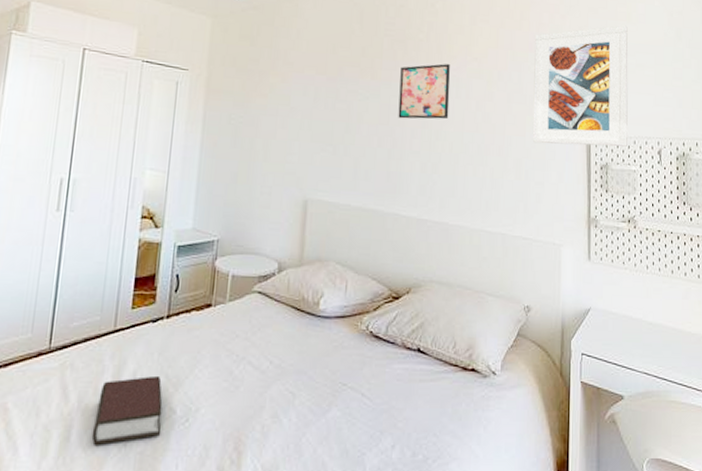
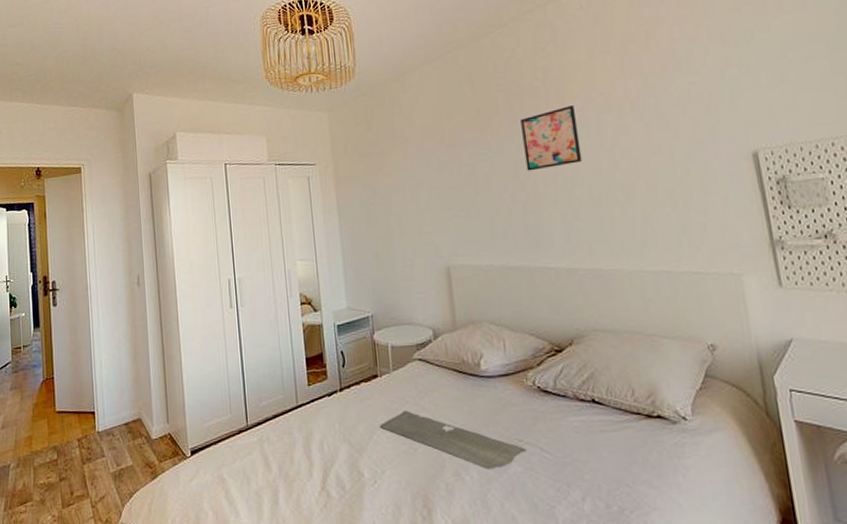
bible: present [91,375,163,447] -> none [295,443,355,508]
bath mat: none [204,345,349,413] -> present [380,411,527,470]
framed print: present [532,25,628,147] -> none [666,17,808,170]

